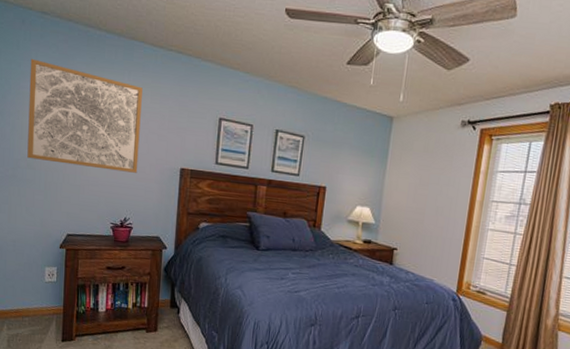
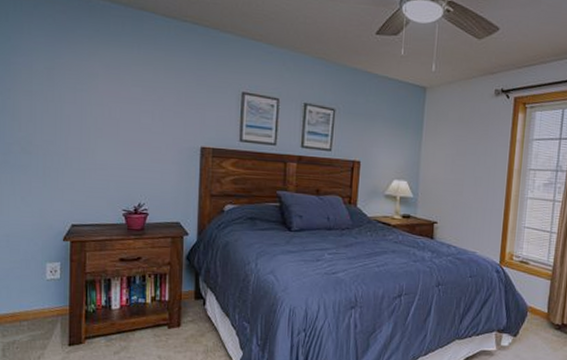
wall art: present [27,59,143,173] -> none [21,32,155,154]

